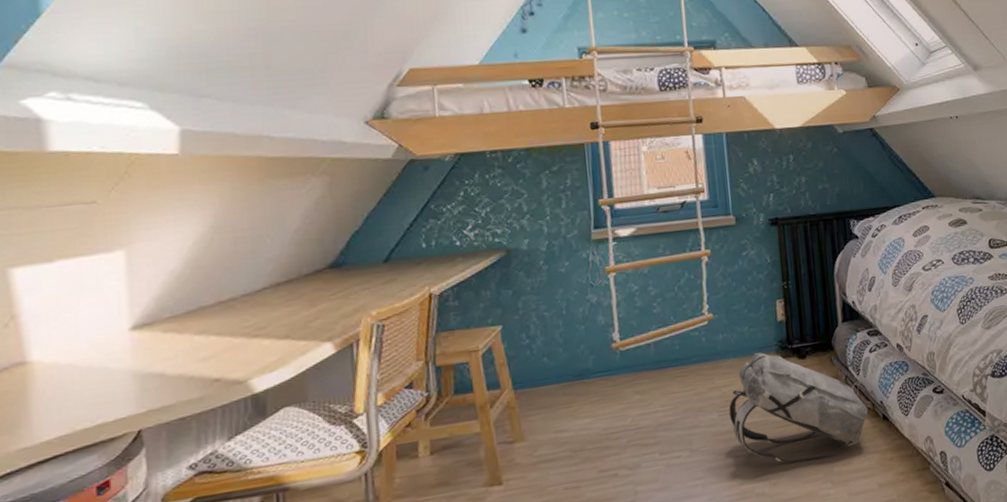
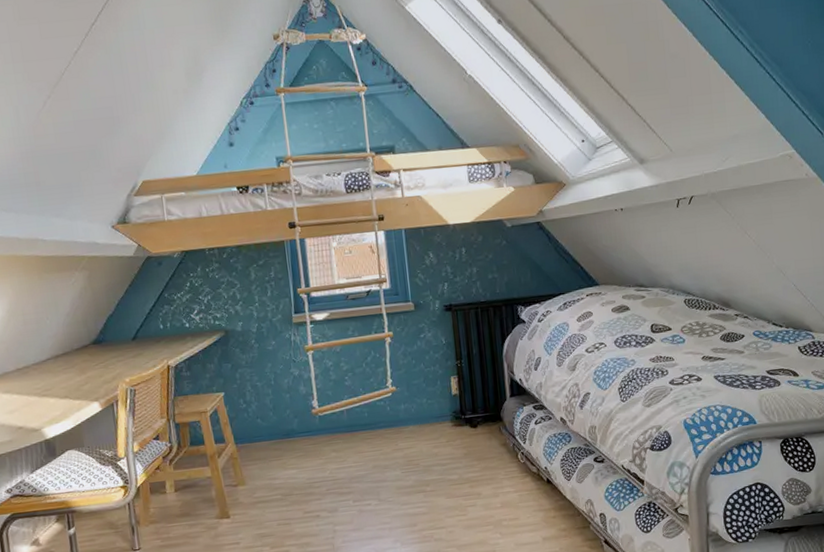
backpack: present [729,352,869,463] -> none [410,420,534,515]

